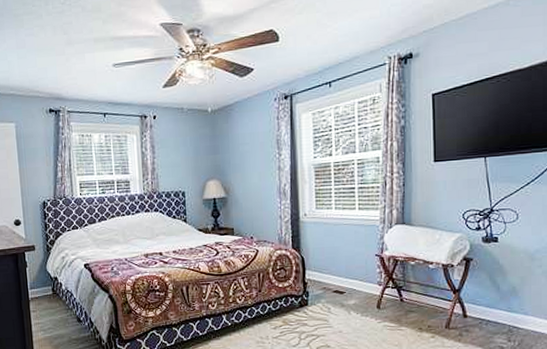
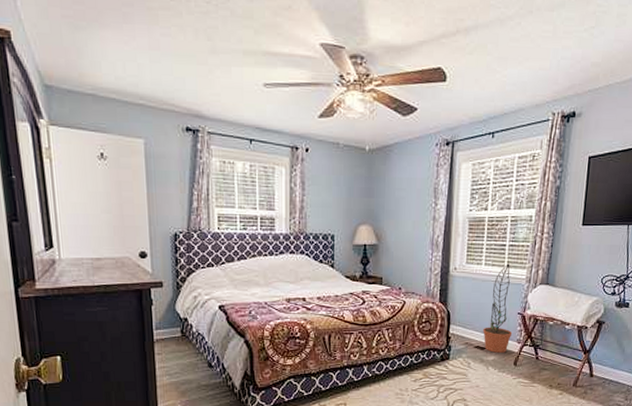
decorative plant: none [340,205,372,296] -> present [483,263,513,353]

